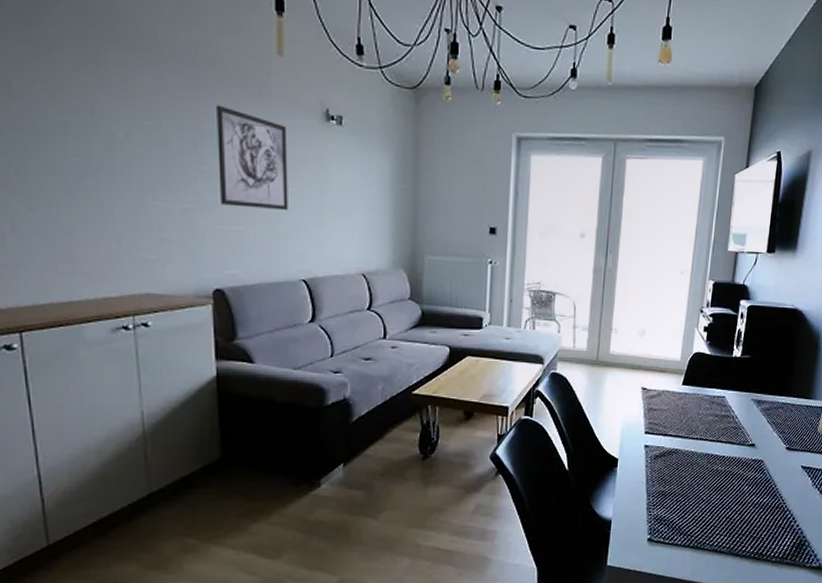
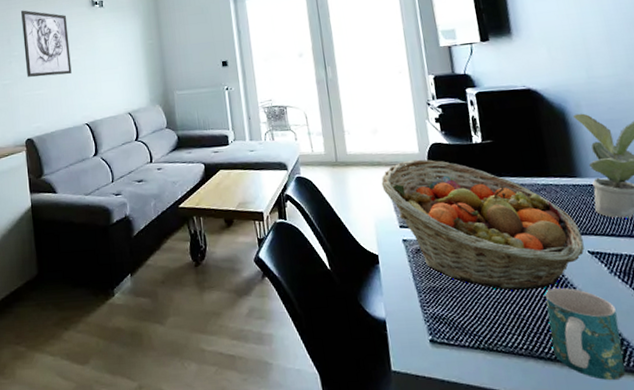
fruit basket: none [637,367,801,498] -> present [381,159,585,291]
mug: none [749,496,808,573] -> present [545,287,626,380]

